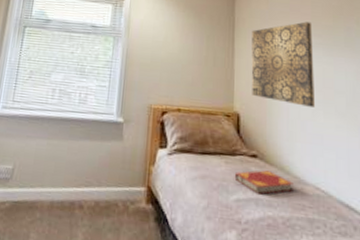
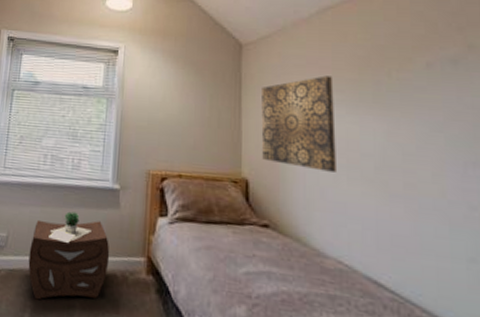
nightstand: none [32,144,113,231] -> present [28,211,110,300]
hardback book: present [234,170,293,195] -> none [243,241,311,268]

